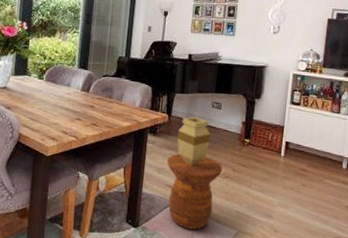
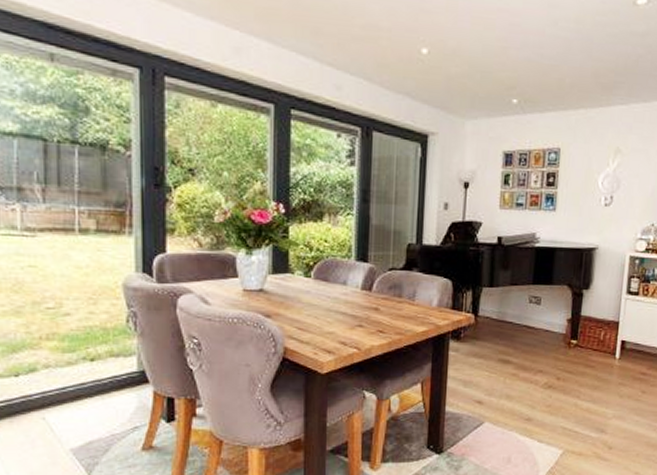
side table: present [166,153,222,230] -> none [474,362,544,452]
vase: present [177,117,211,166] -> none [486,316,529,376]

